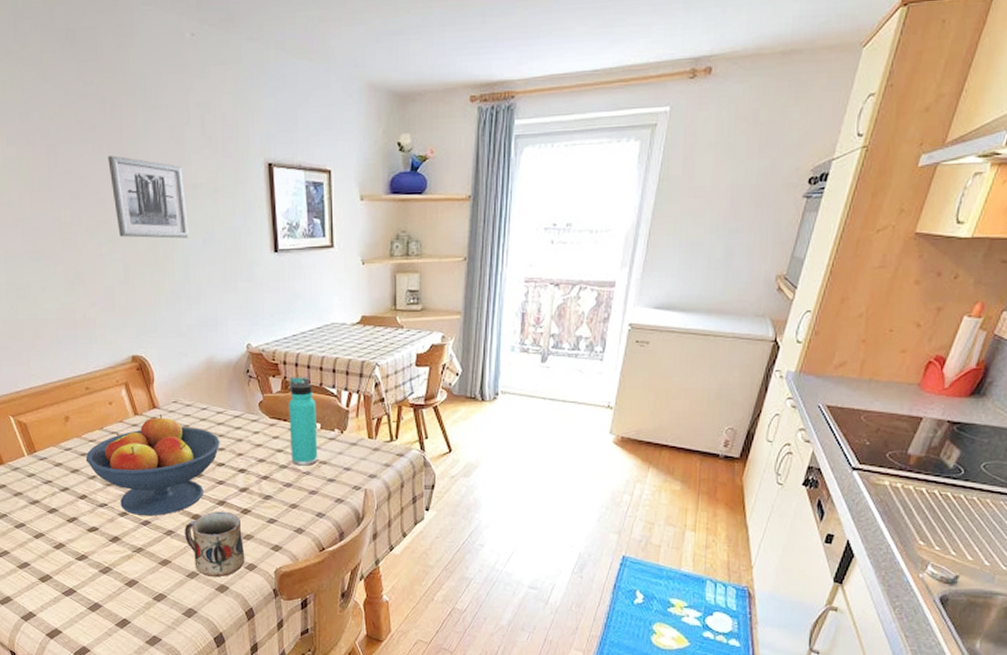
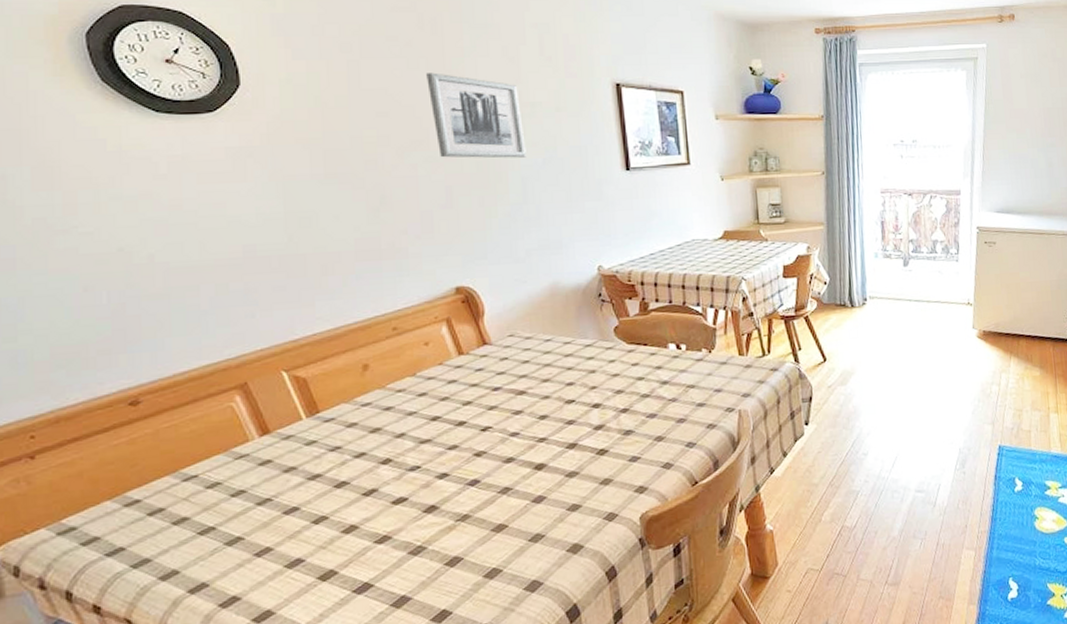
fruit bowl: present [85,413,220,516] -> none [391,350,569,475]
mug: present [185,511,245,577] -> none [525,455,603,537]
thermos bottle: present [289,377,318,466] -> none [648,296,685,393]

